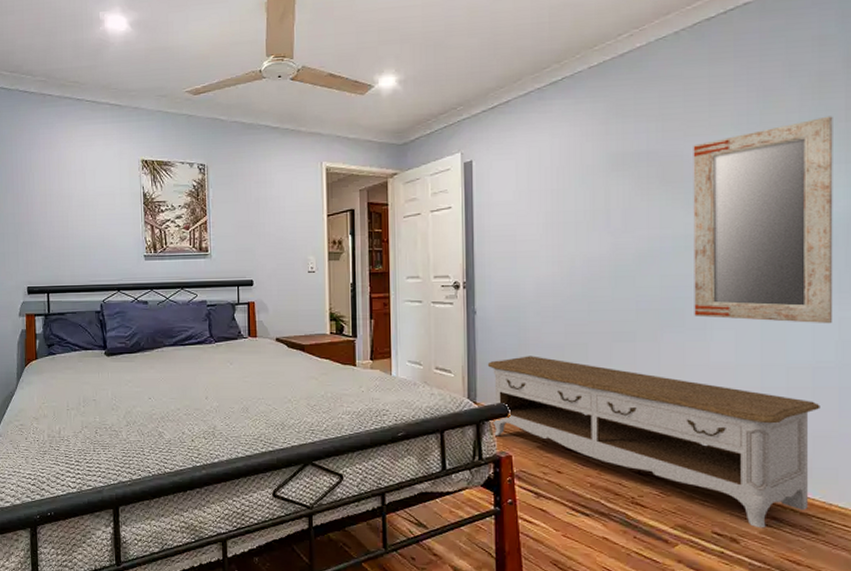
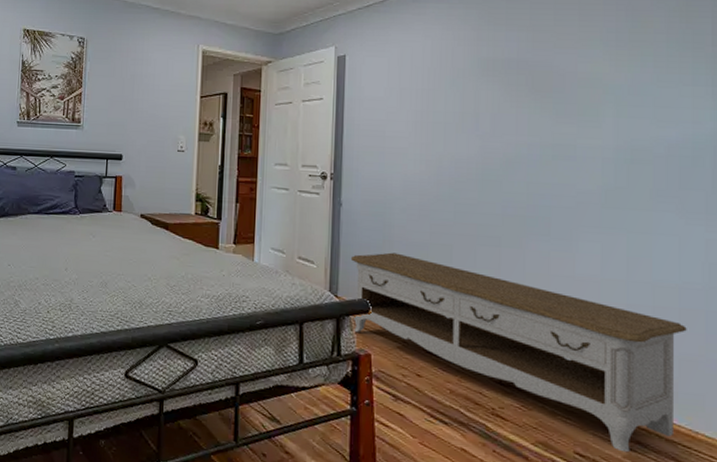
home mirror: present [693,116,833,324] -> none [560,39,700,245]

